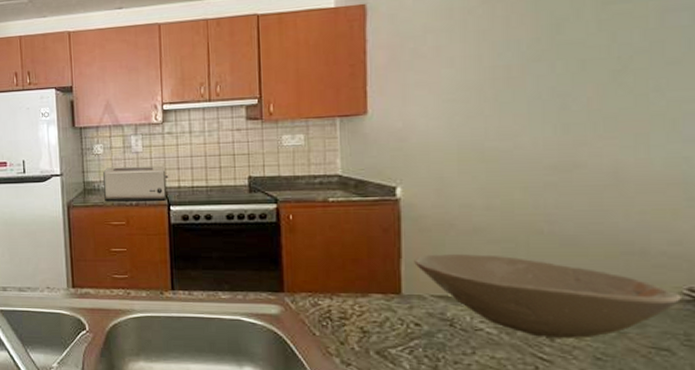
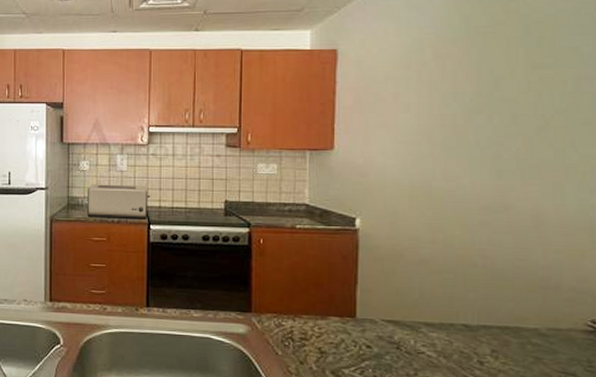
bowl: present [414,254,681,339] -> none [368,281,586,363]

